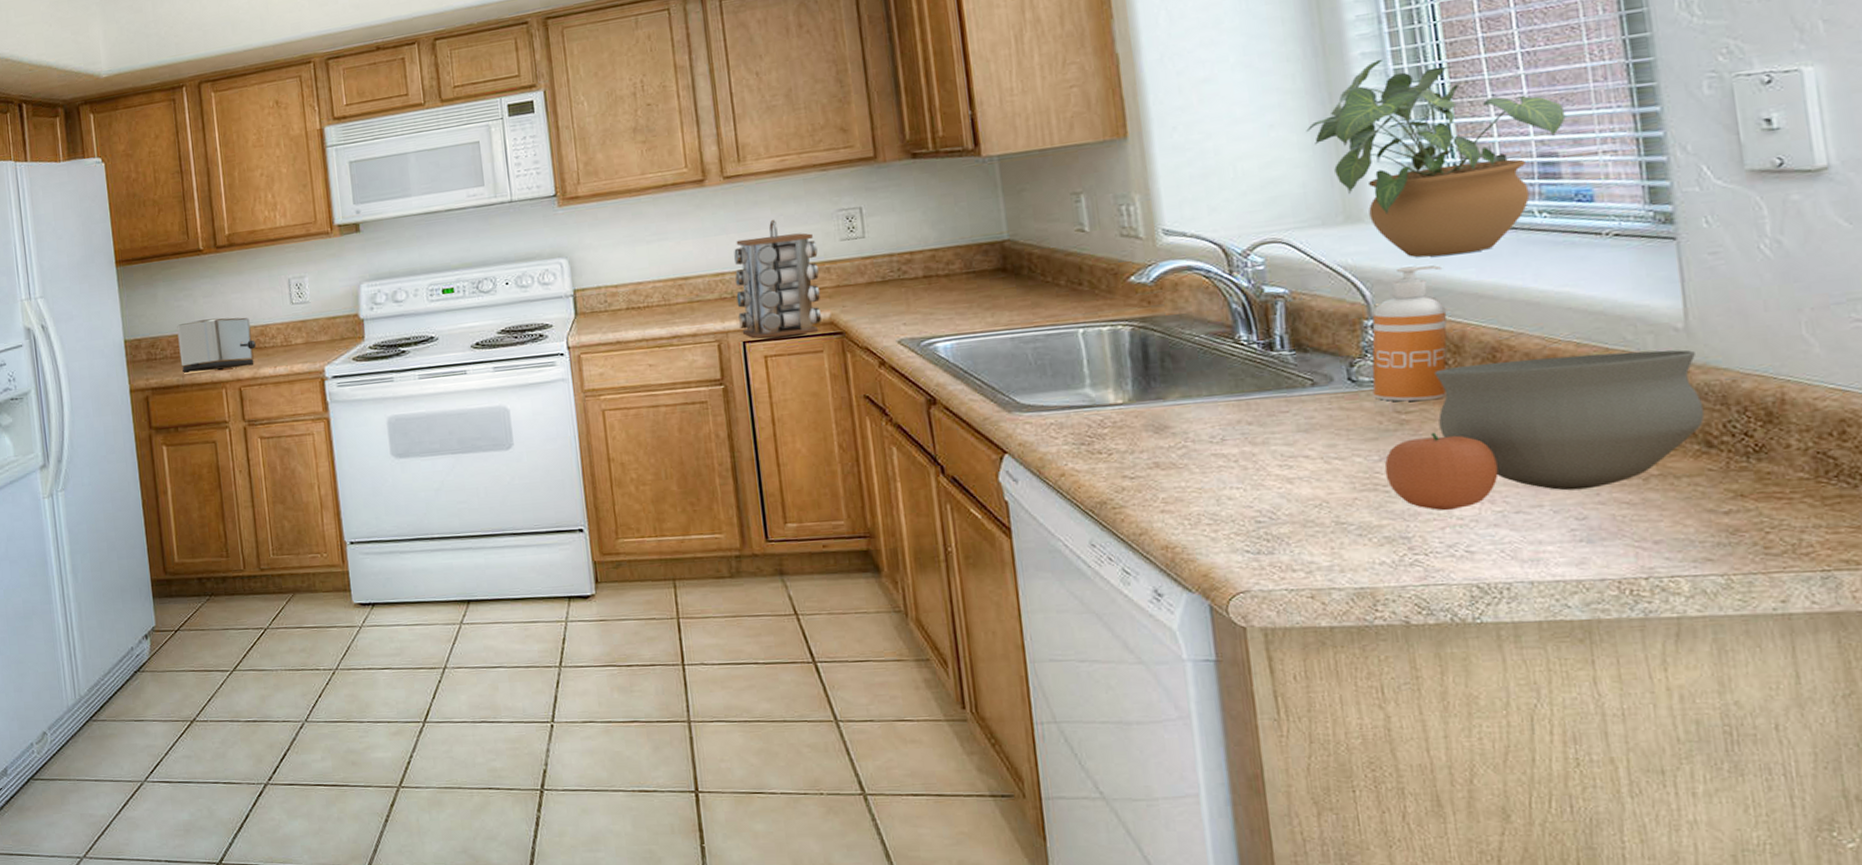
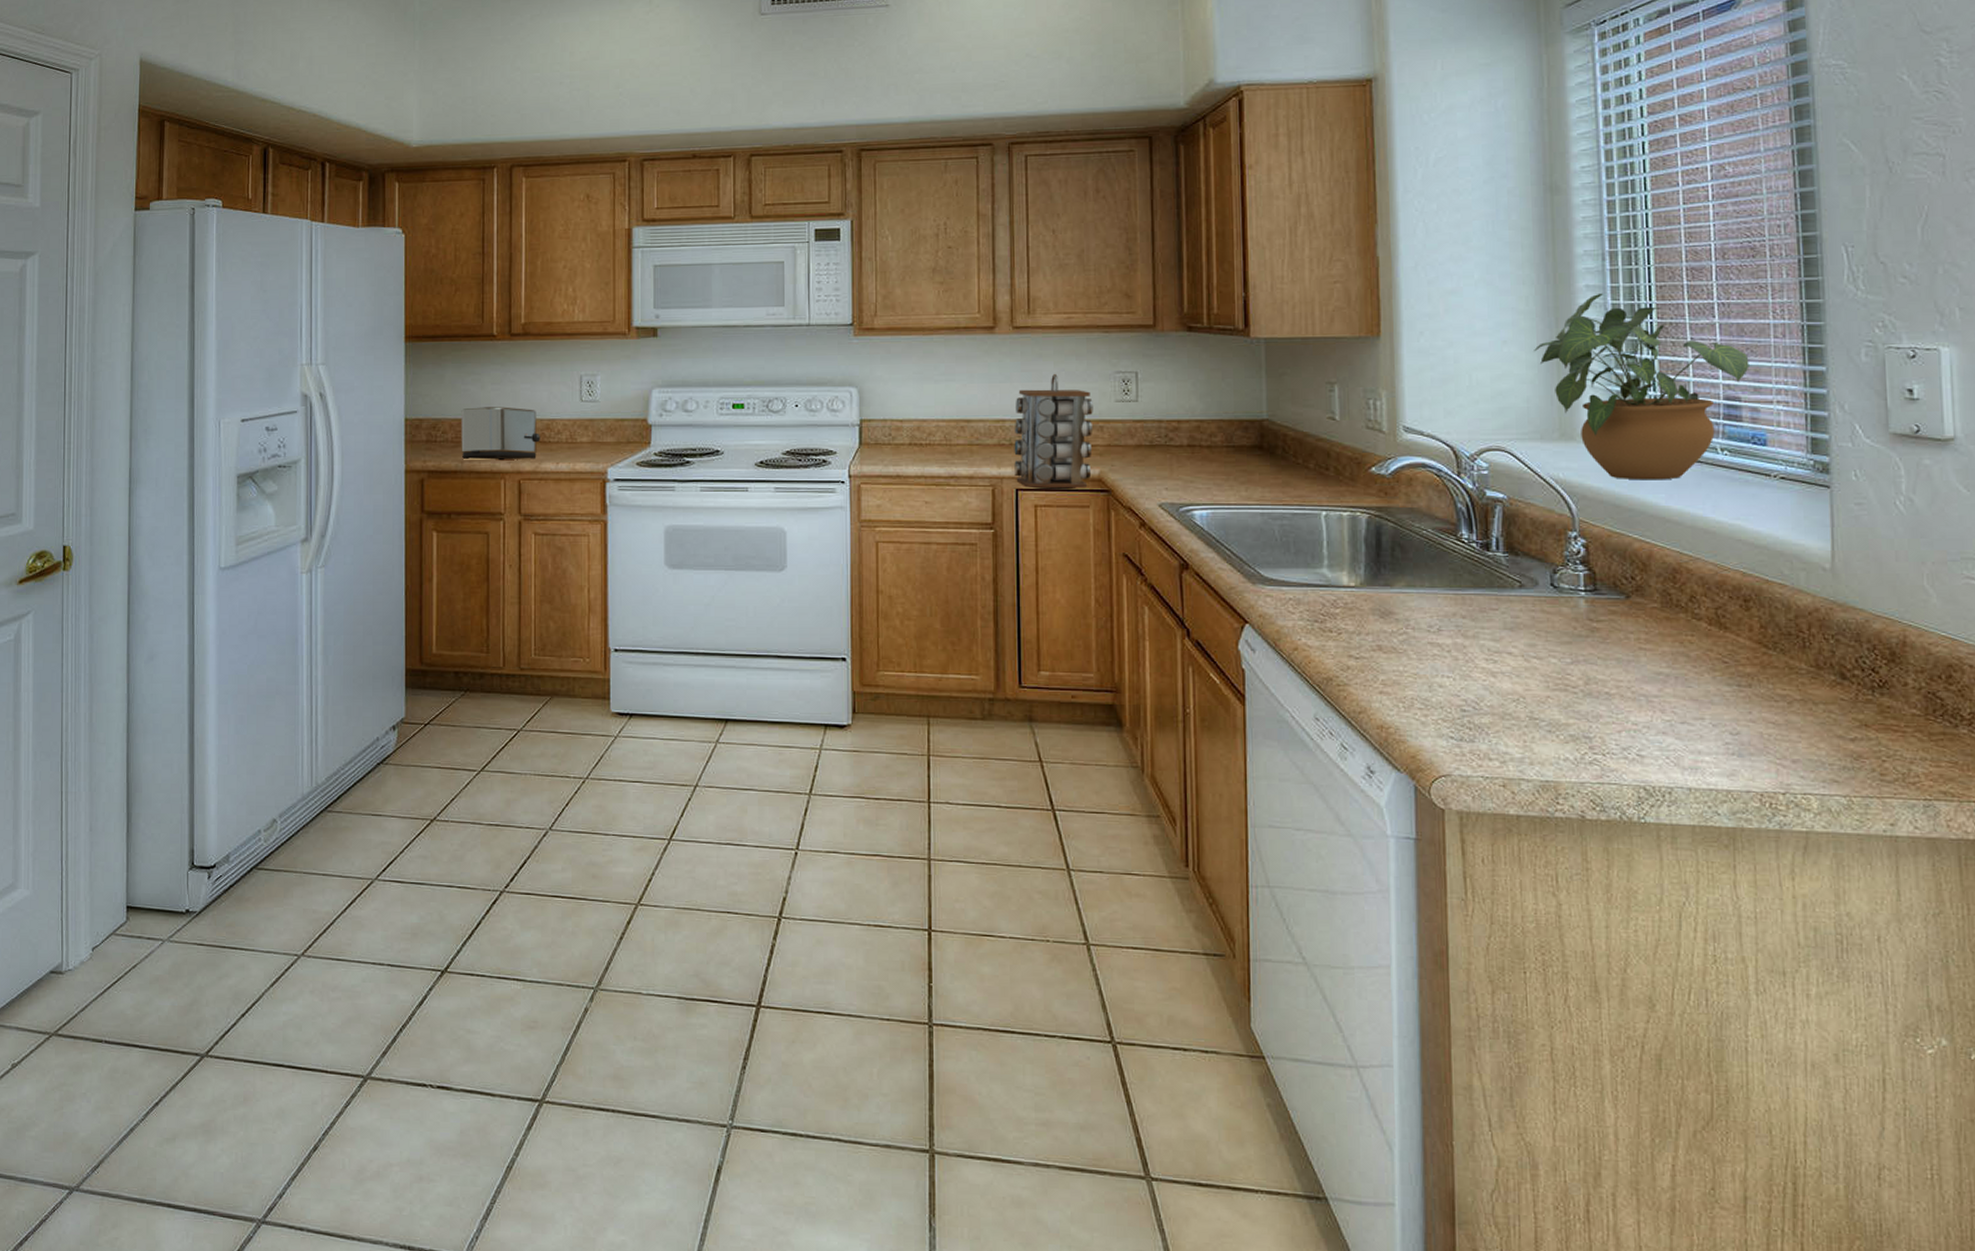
soap dispenser: present [1372,265,1447,402] -> none [1570,486,1639,612]
fruit: present [1384,432,1499,511] -> none [1575,642,1670,716]
bowl: present [1434,350,1705,491] -> none [1624,584,1842,707]

